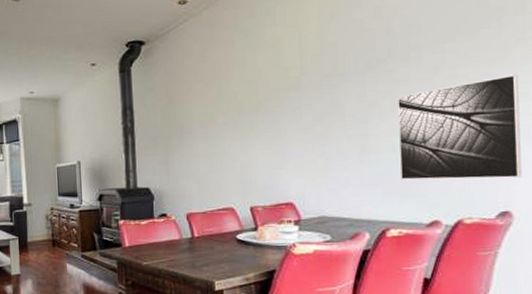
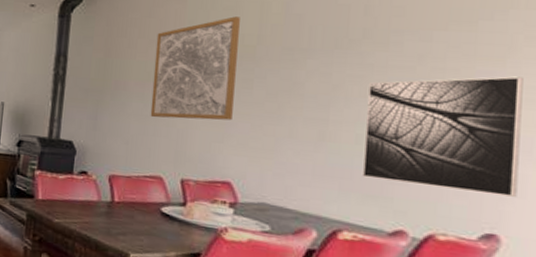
wall art: none [212,51,287,155] -> present [150,16,240,121]

